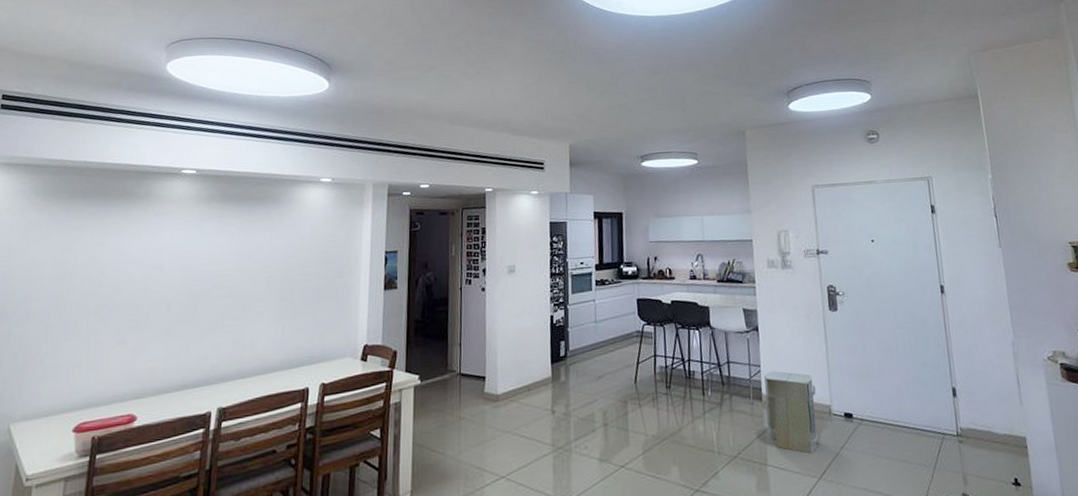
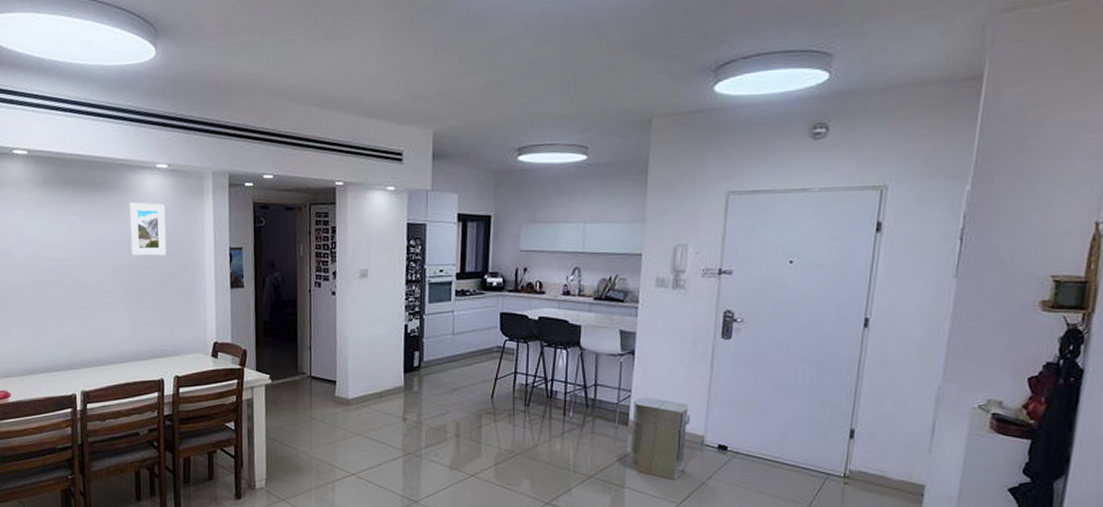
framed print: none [287,213,326,263] -> present [128,202,167,256]

